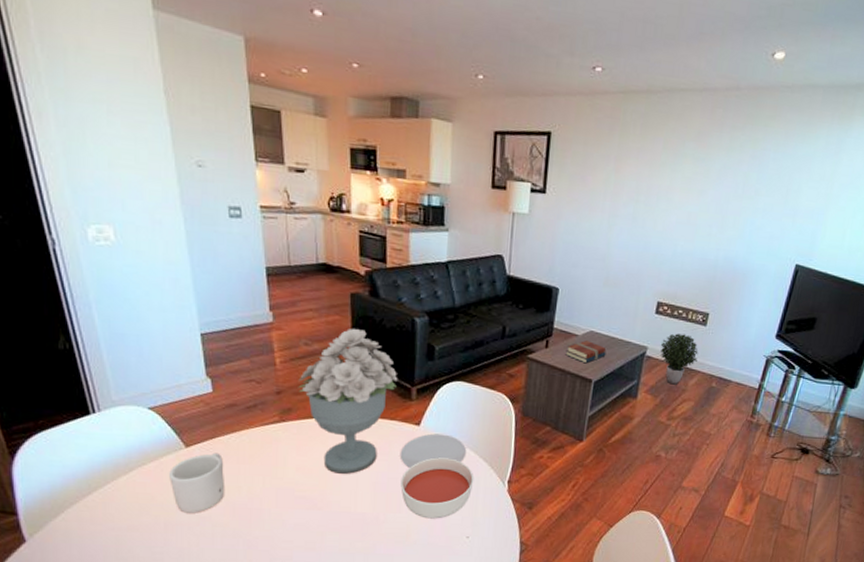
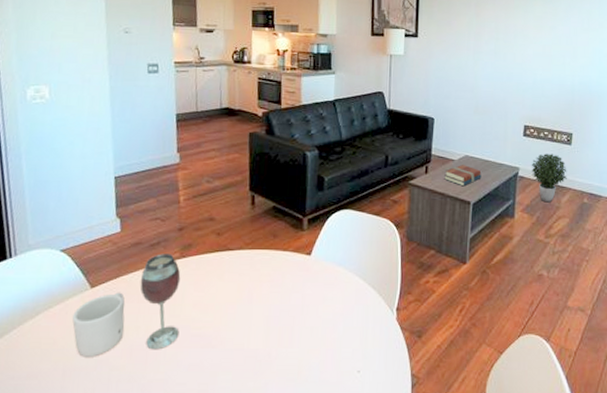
wineglass: none [238,416,283,509] -> present [140,254,181,350]
bouquet: present [298,328,398,475] -> none [199,164,291,310]
plate: present [399,433,467,468] -> none [292,263,356,299]
bowl: present [400,457,474,519] -> none [292,287,364,353]

